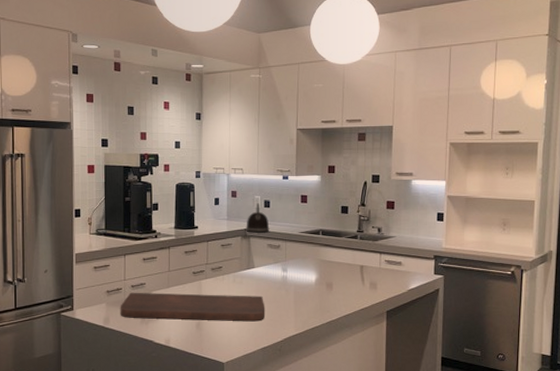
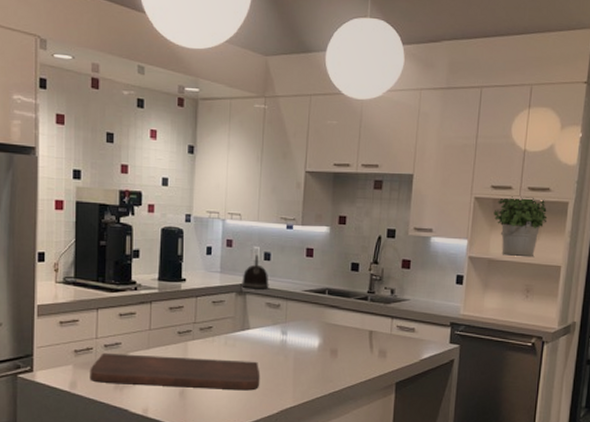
potted plant: none [468,140,518,193] -> present [493,196,547,256]

